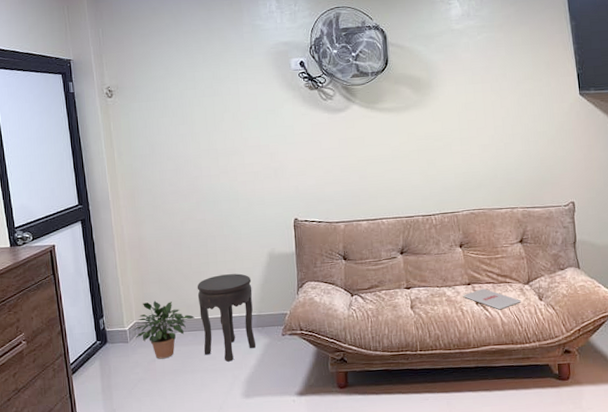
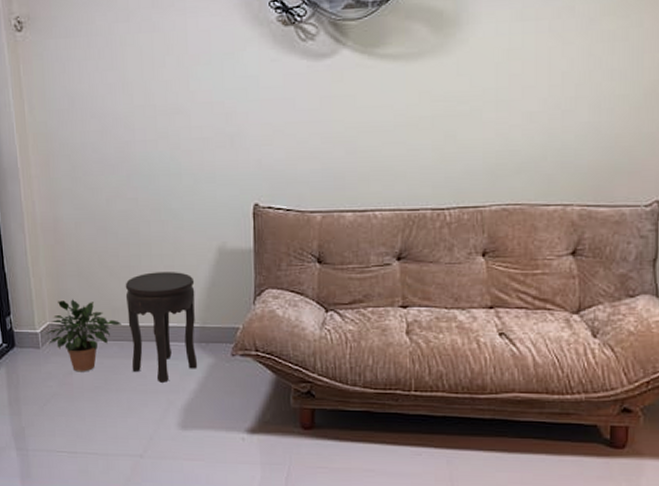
magazine: present [462,288,521,310] -> none [480,315,566,346]

